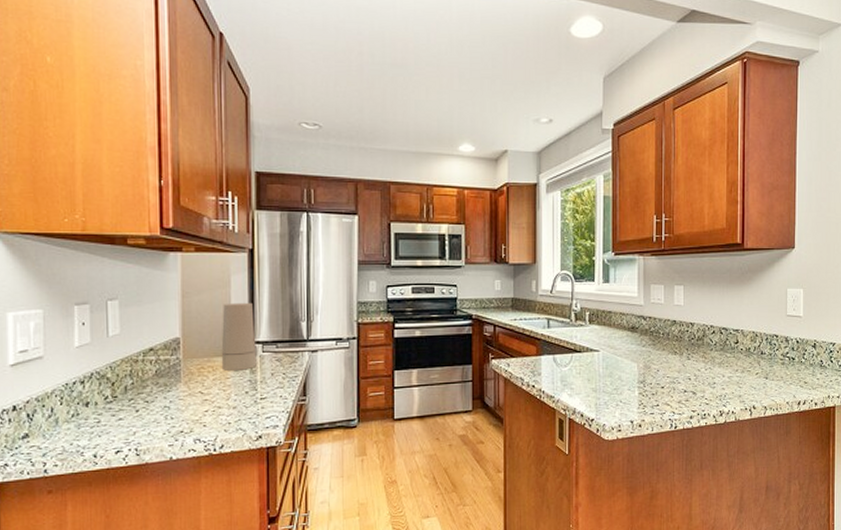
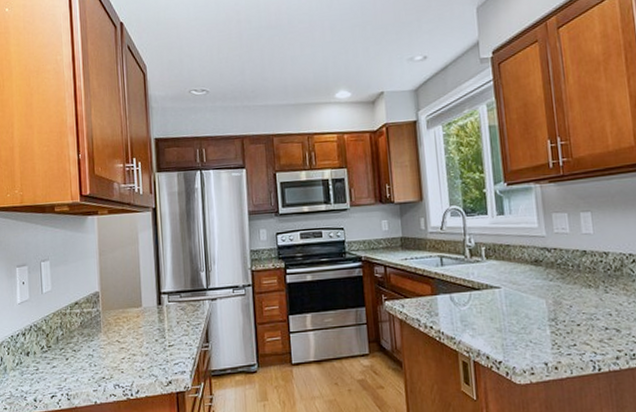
canister: present [221,302,257,372] -> none [133,256,164,322]

